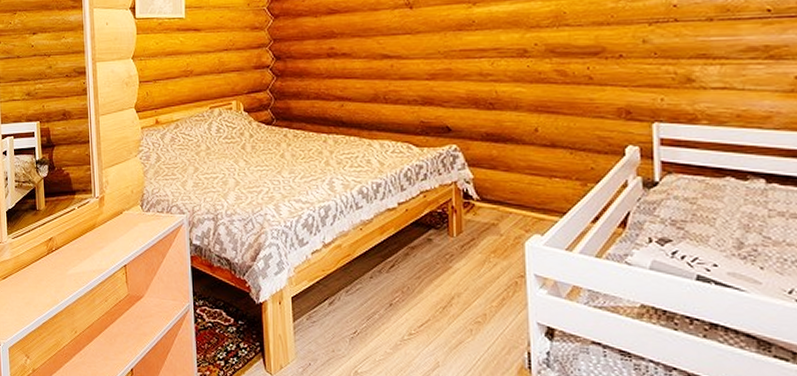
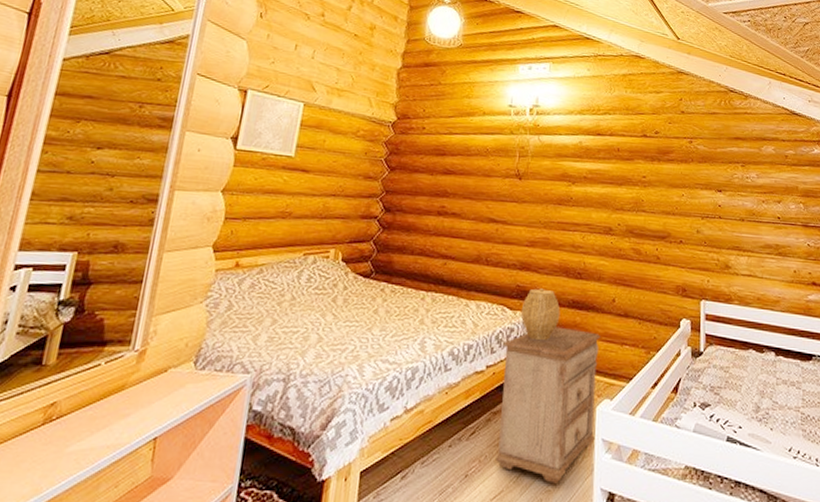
nightstand: none [413,162,526,316] -> present [496,327,601,484]
woven basket: none [428,123,473,177] -> present [520,288,561,341]

